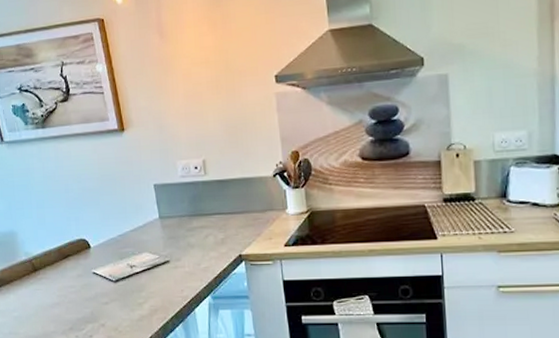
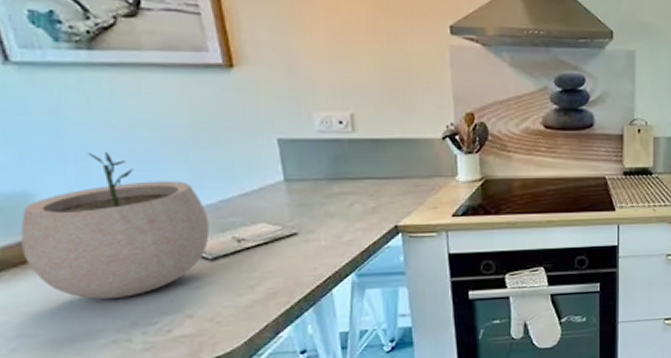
plant pot: none [10,200,113,309] -> present [20,151,210,299]

